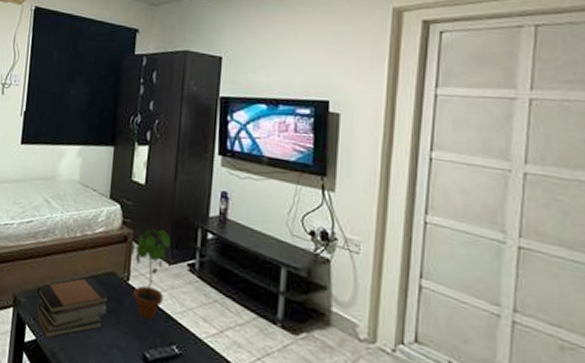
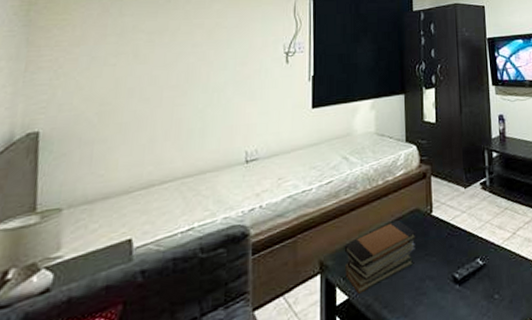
potted plant: present [130,229,170,320] -> none [430,158,464,244]

